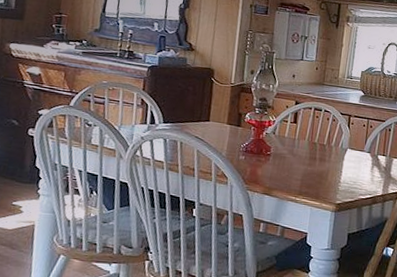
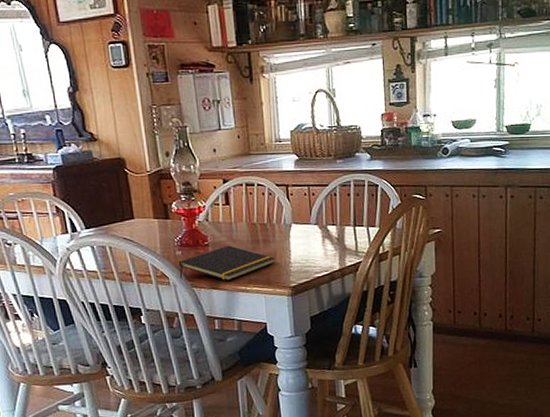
notepad: none [237,158,326,189] -> present [178,245,275,281]

